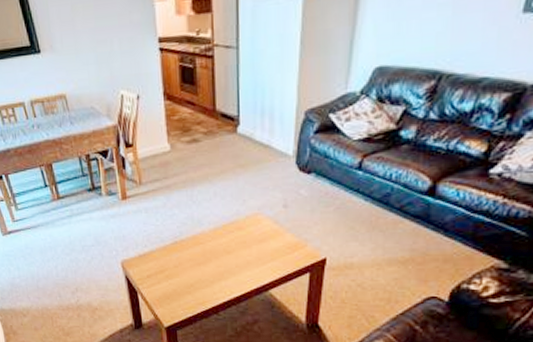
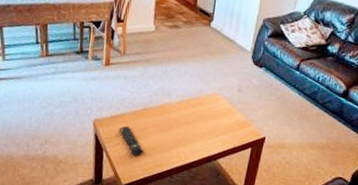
remote control: none [150,264,181,296] -> present [119,126,143,156]

